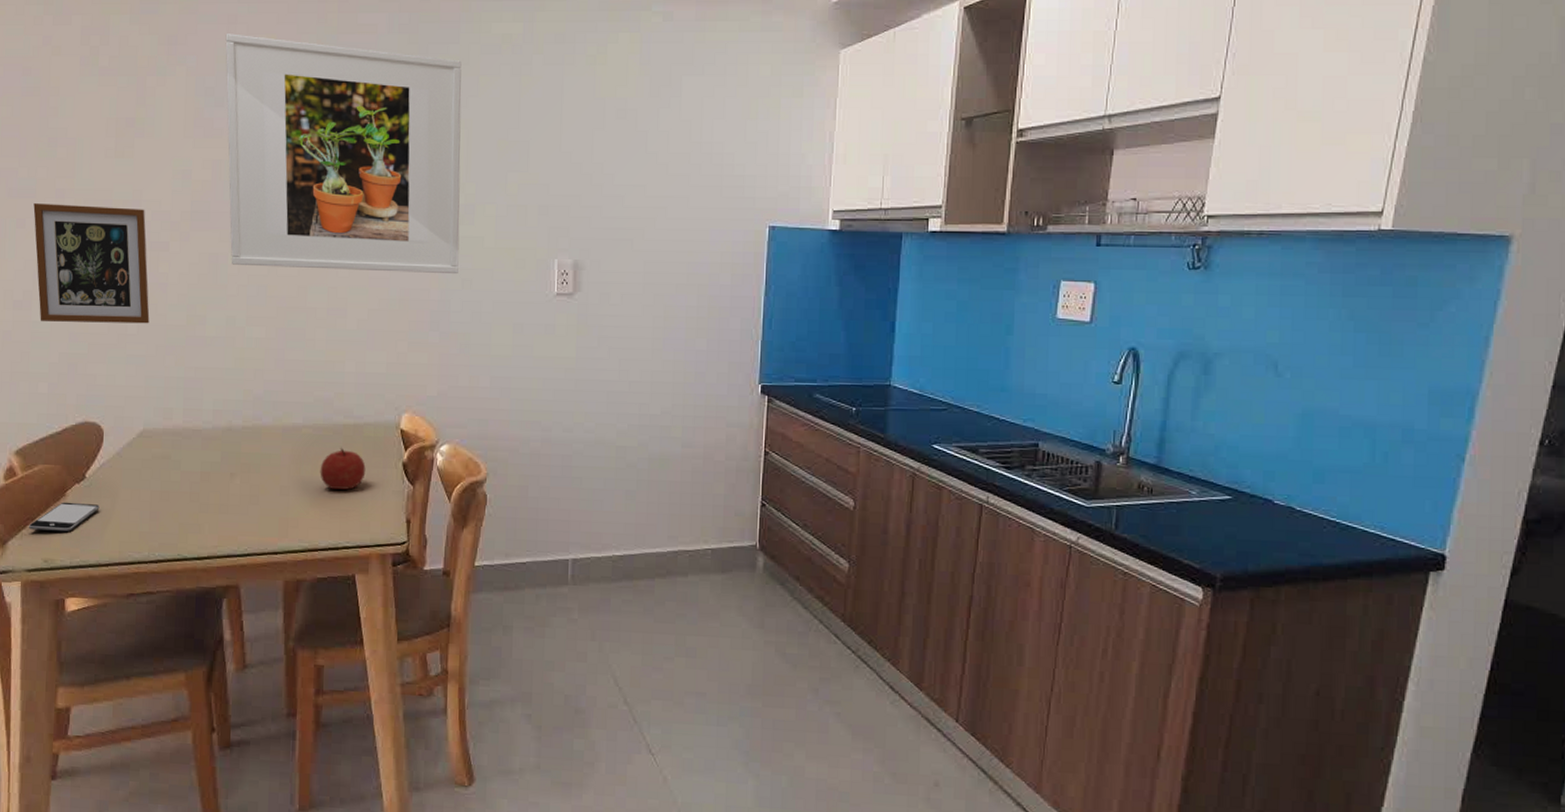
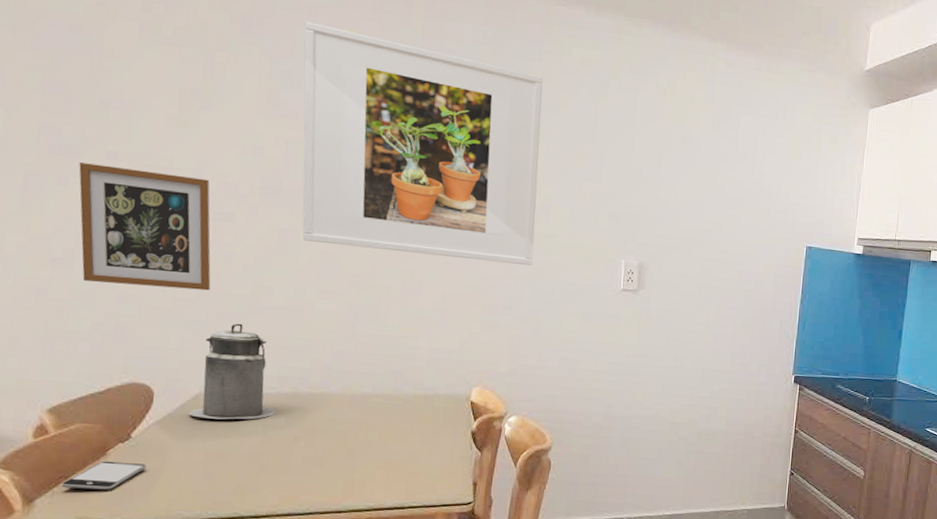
canister: none [135,356,213,457] -> present [189,323,276,420]
fruit: present [320,447,366,490] -> none [388,415,435,455]

